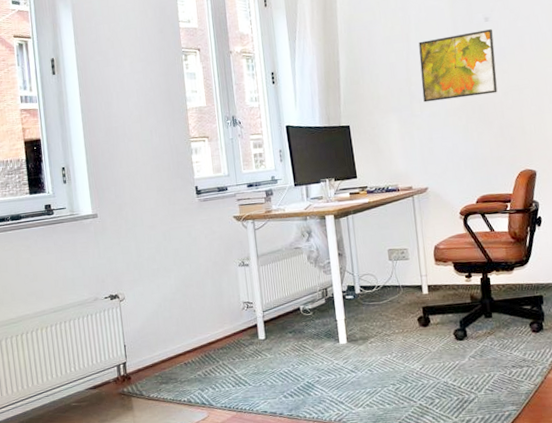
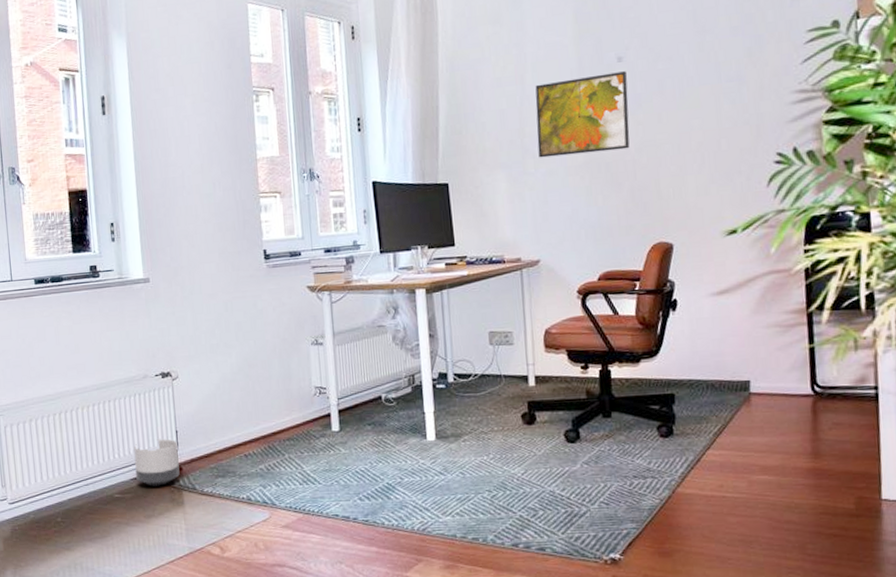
planter: none [87,352,129,395] -> present [133,439,180,486]

